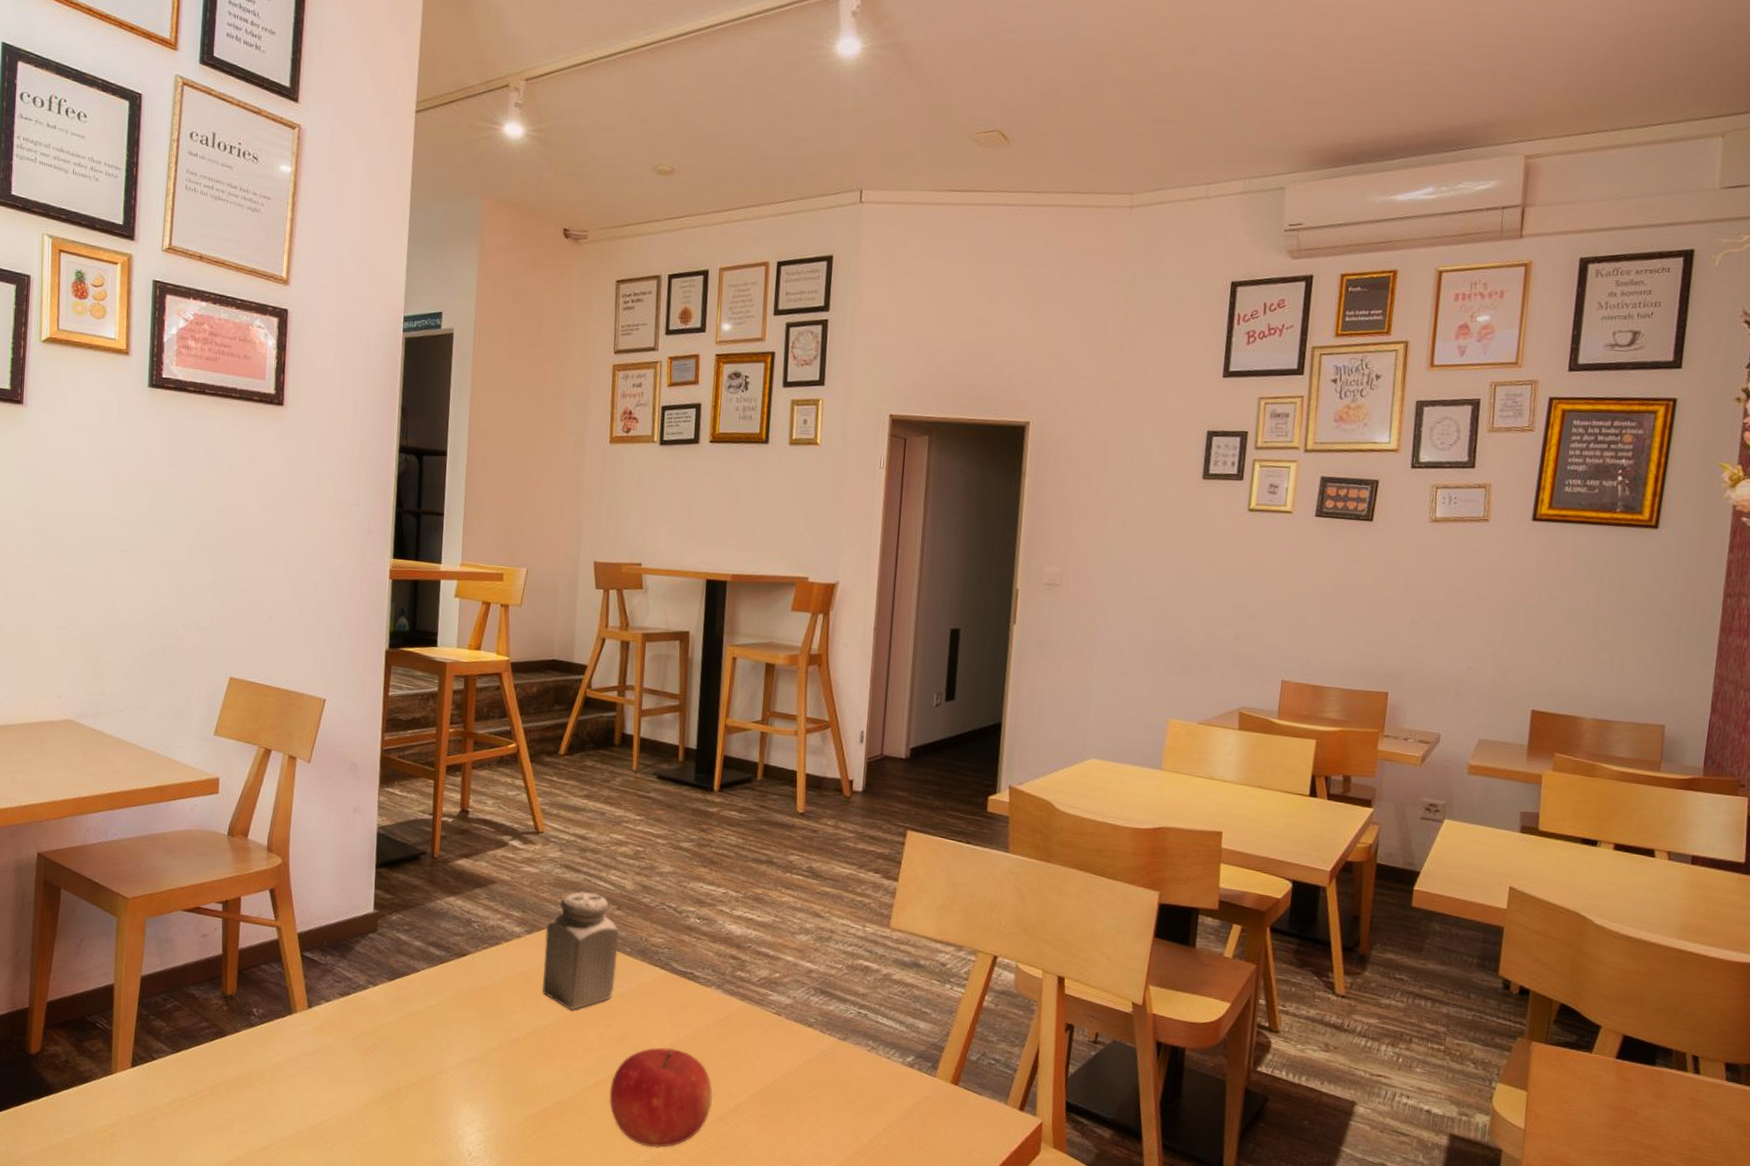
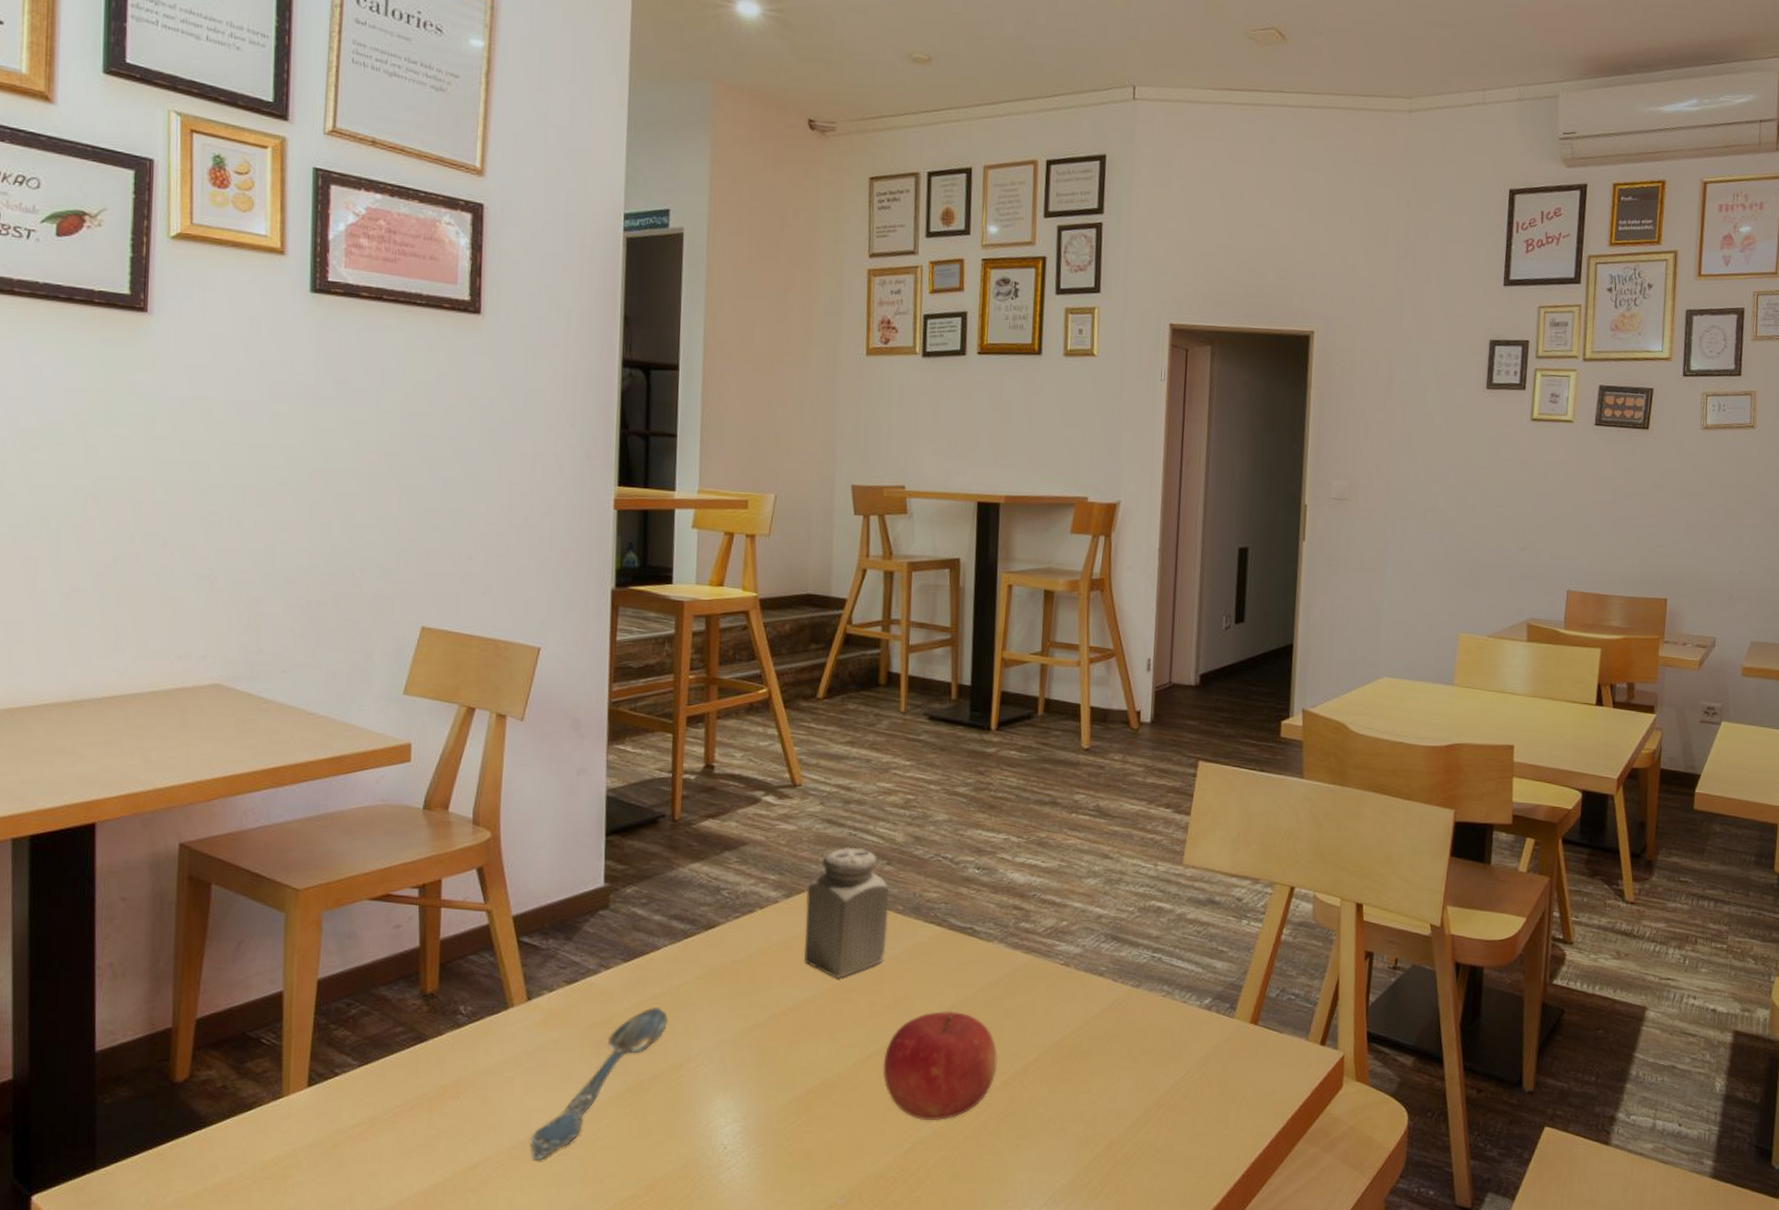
spoon: none [307,1023,425,1150] -> present [530,1007,669,1161]

